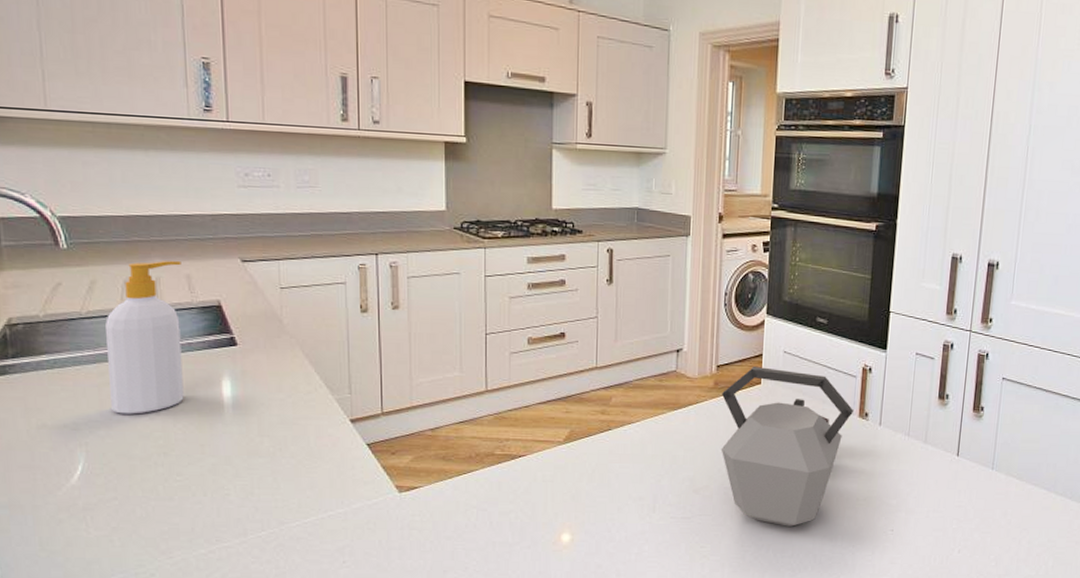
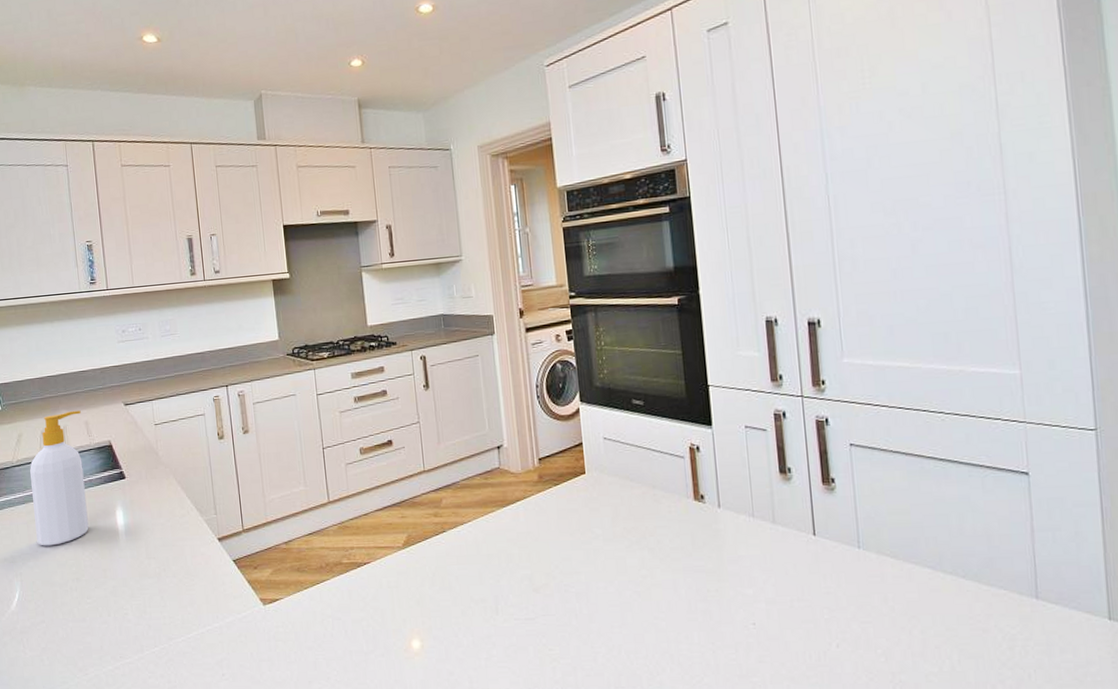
kettle: present [721,366,854,527] -> none [548,455,688,624]

